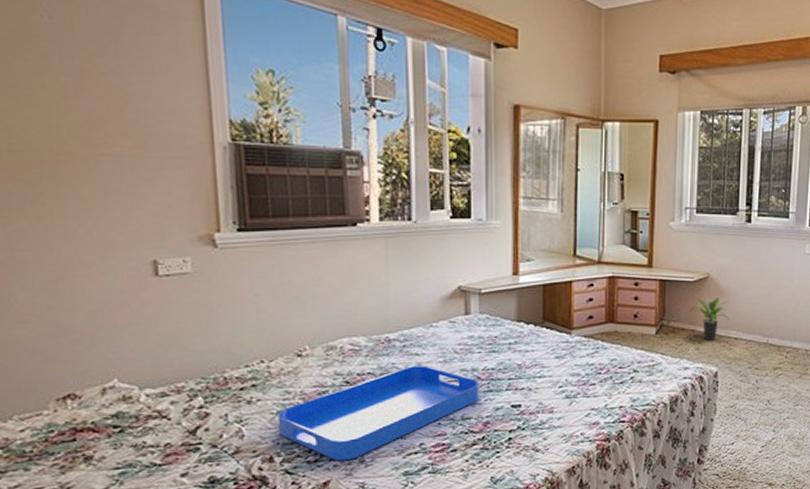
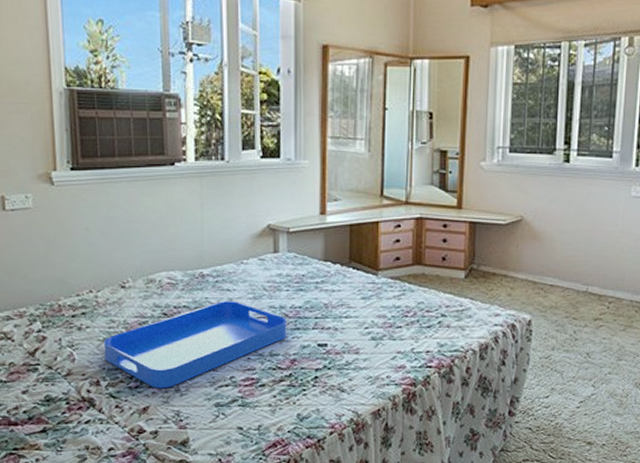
potted plant: present [690,298,729,341] -> none [502,242,544,287]

